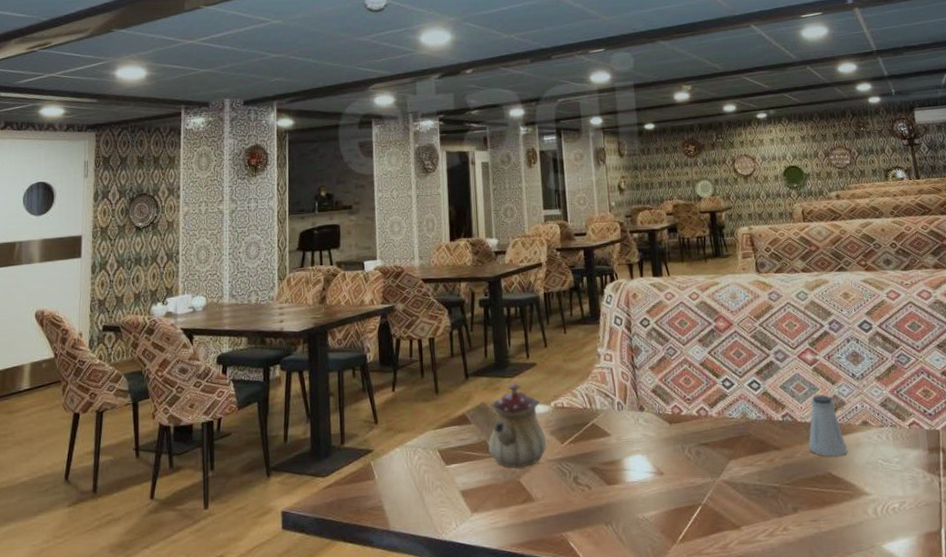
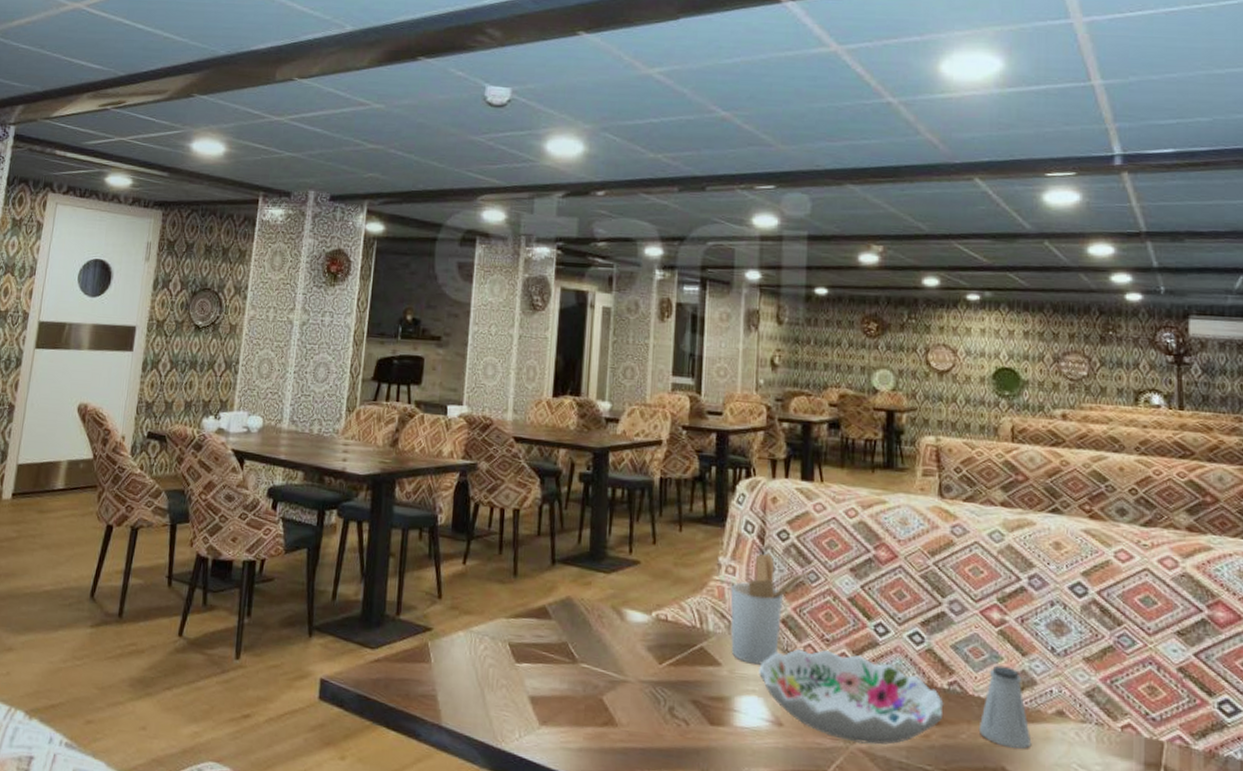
teapot: present [488,383,546,468] -> none [569,581,640,684]
utensil holder: none [610,339,670,430] -> present [730,553,811,665]
decorative bowl: none [639,407,782,476] -> present [759,648,944,745]

